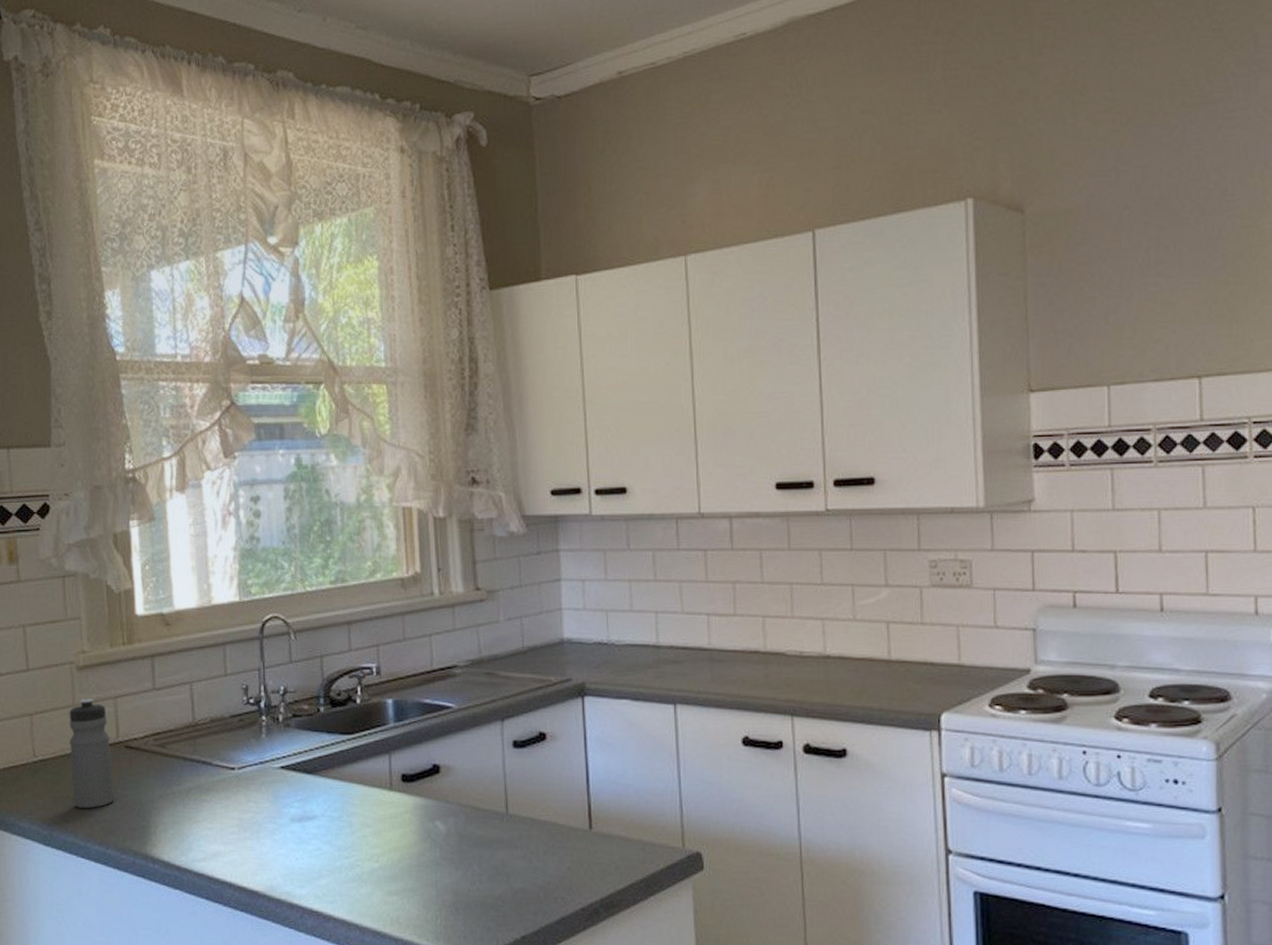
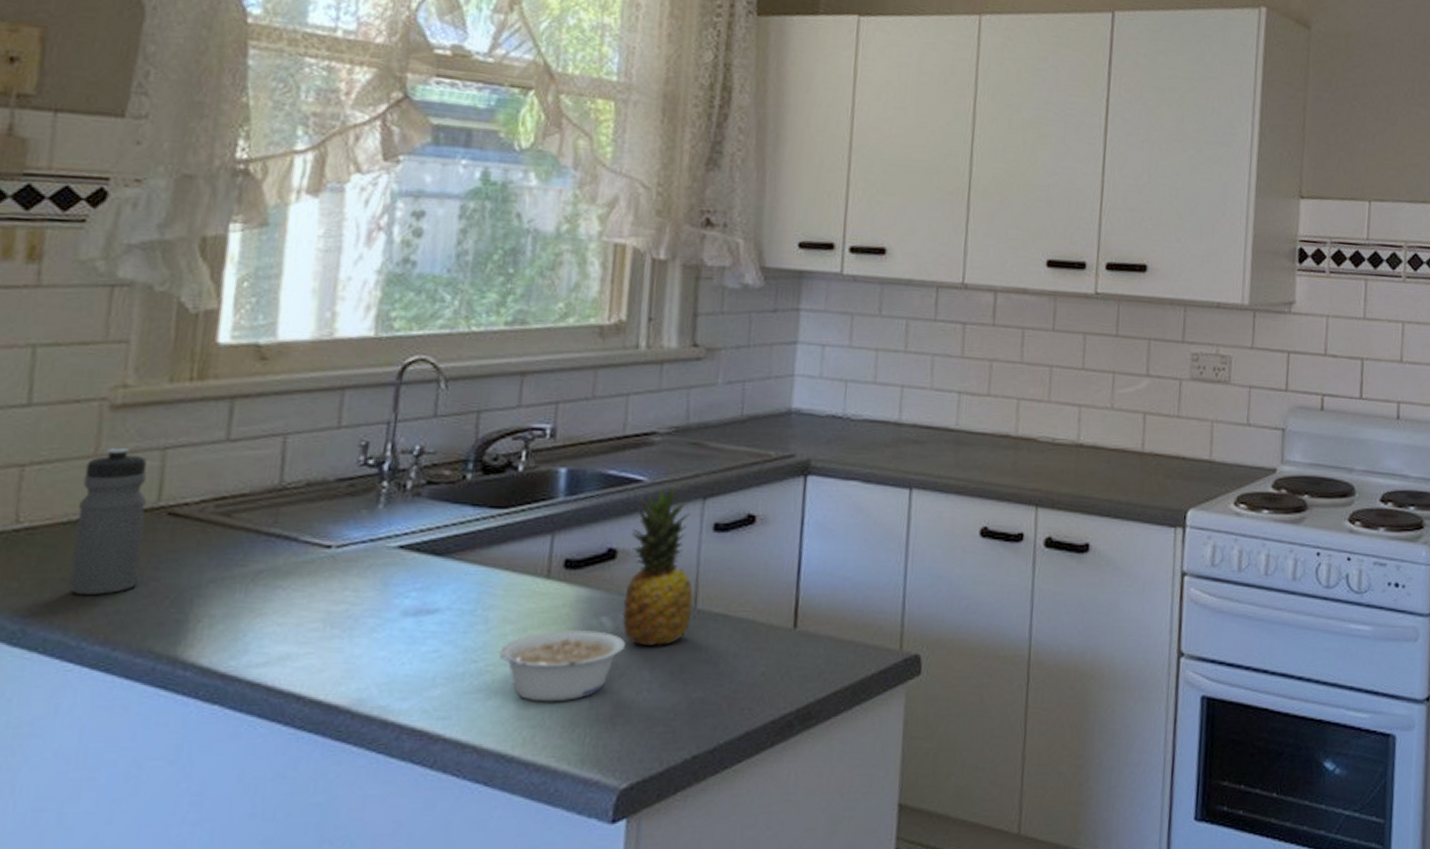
legume: none [363,831,457,890] -> present [498,629,625,702]
fruit: none [449,711,505,846] -> present [622,487,694,647]

